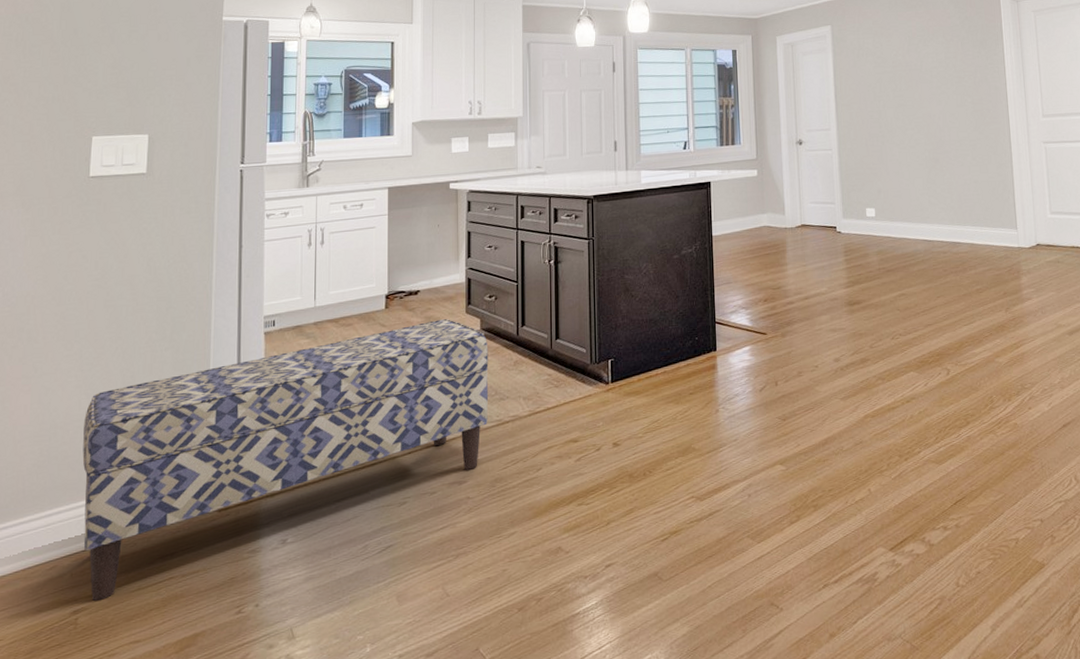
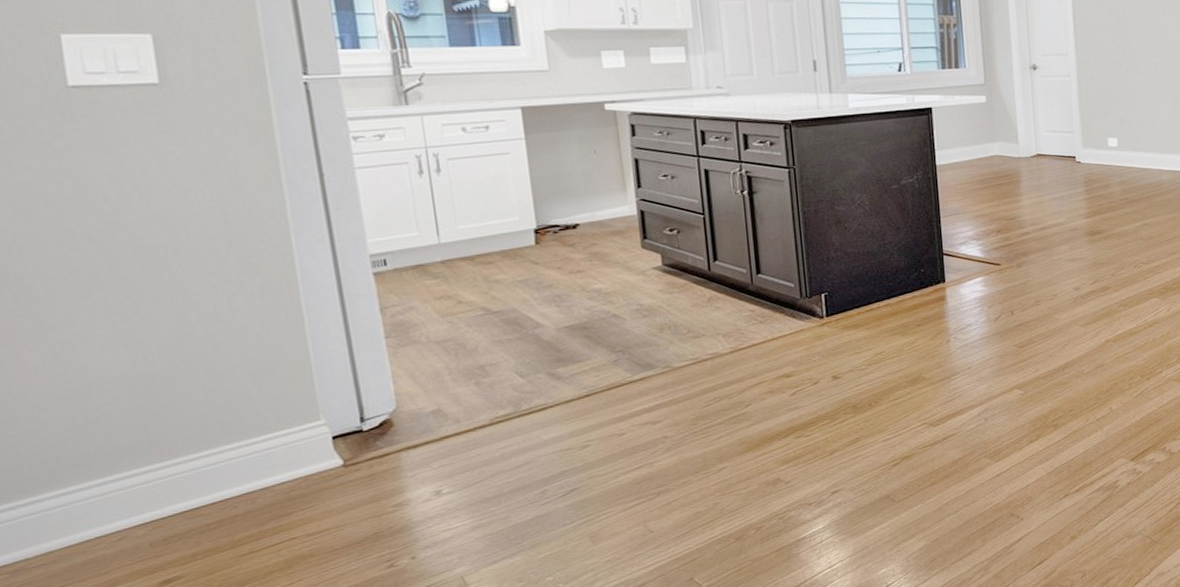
bench: present [82,319,489,601] -> none [129,255,681,569]

